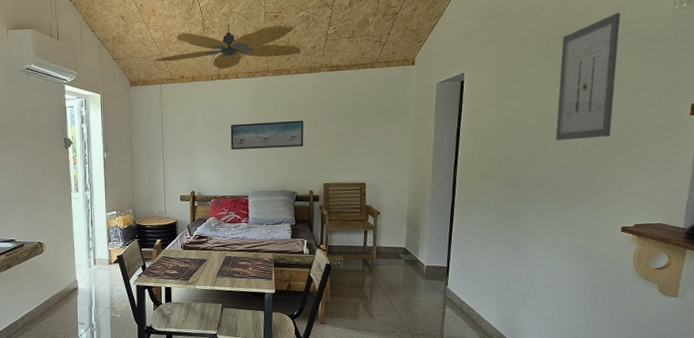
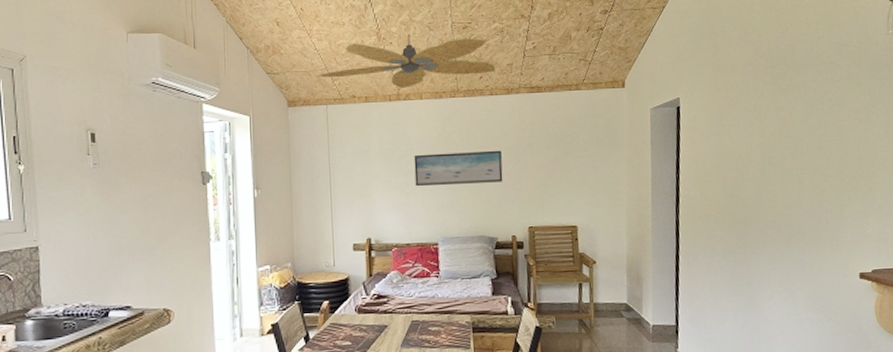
wall art: present [555,12,621,141] -> none [780,35,839,175]

